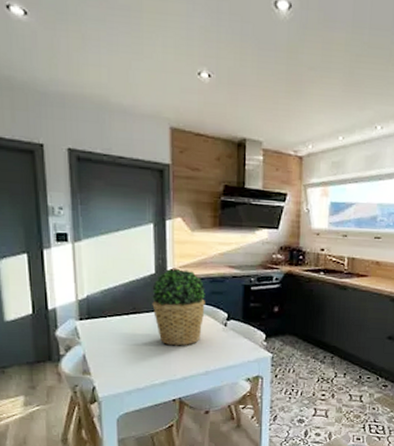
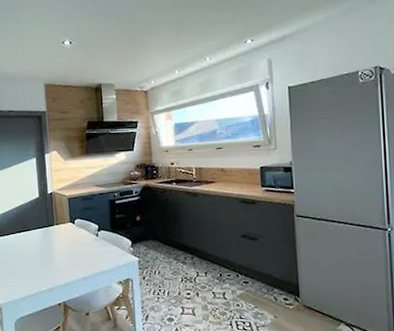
potted plant: present [152,269,205,346] -> none [37,192,80,256]

